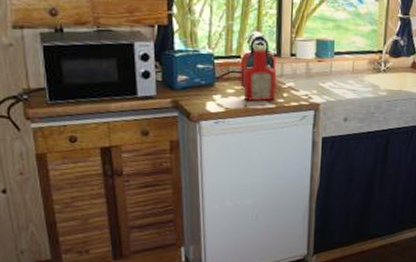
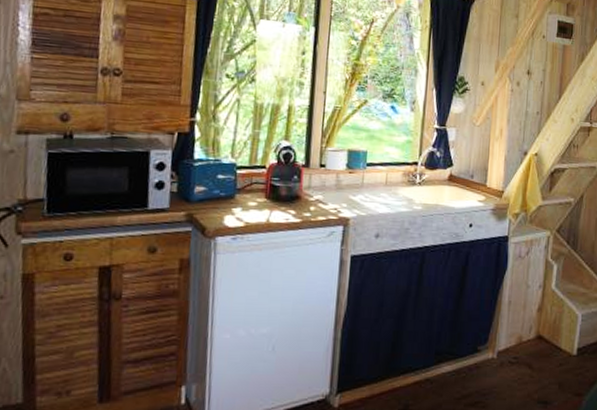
ketchup bottle: present [242,44,277,101] -> none [266,154,304,215]

